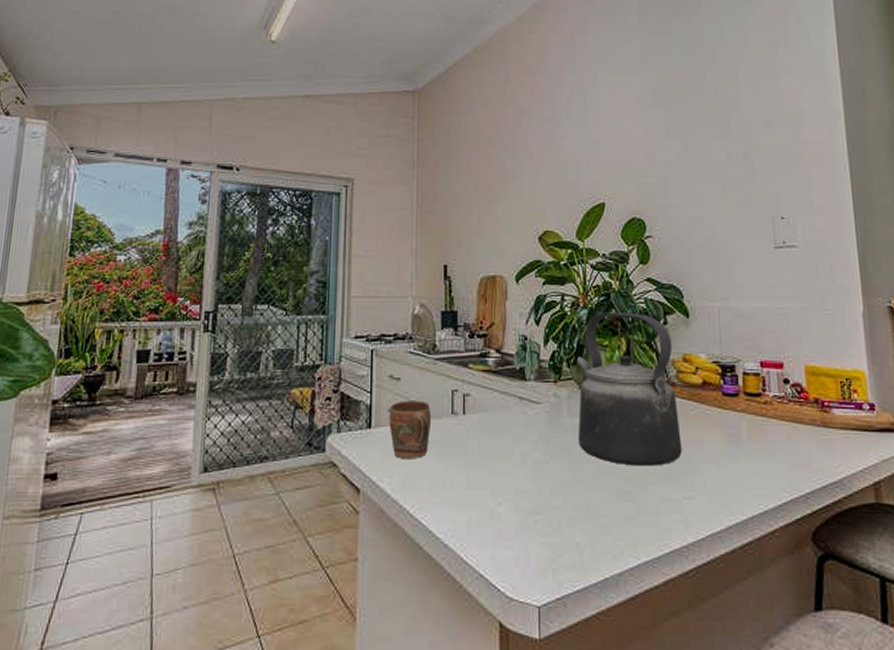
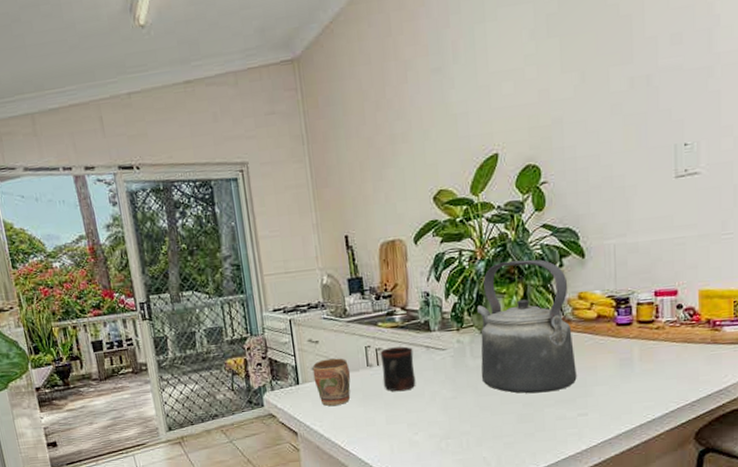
mug: none [468,394,505,449] -> present [380,346,416,392]

